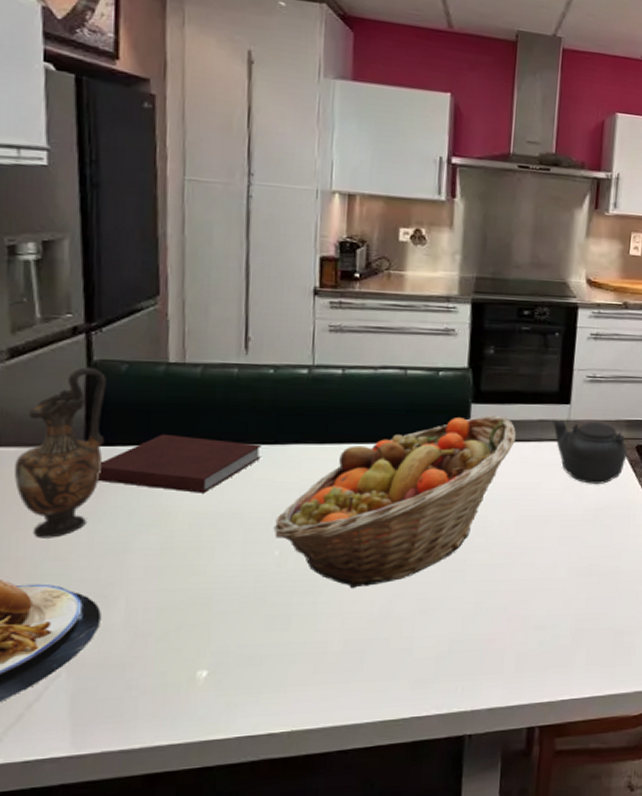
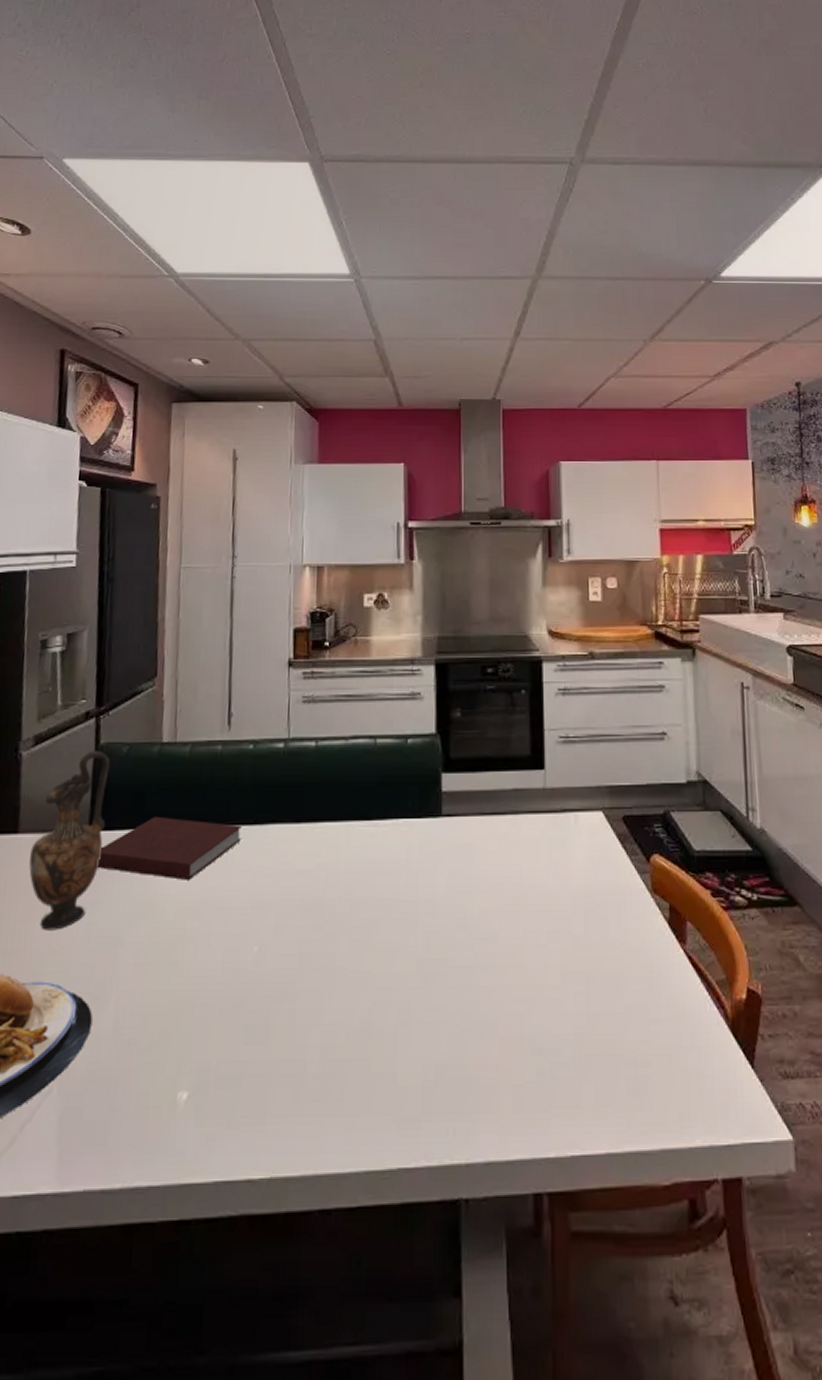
fruit basket: present [273,416,516,589] -> none [253,786,490,995]
teapot: present [551,420,627,484] -> none [526,789,614,864]

